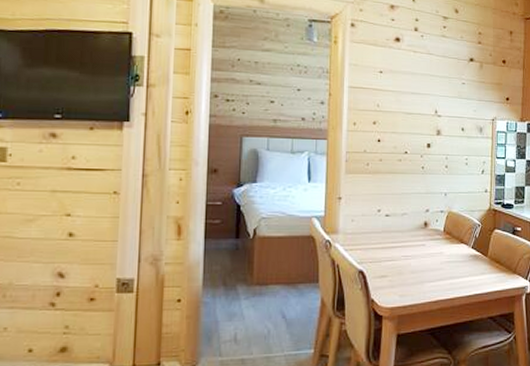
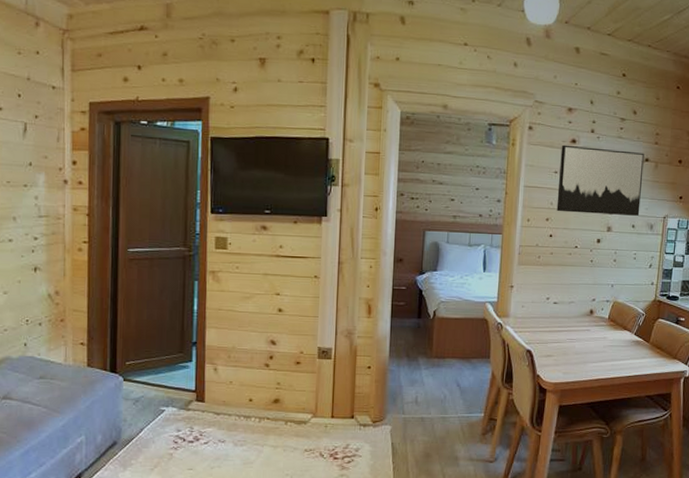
wall art: none [383,43,469,118] -> present [556,145,644,216]

